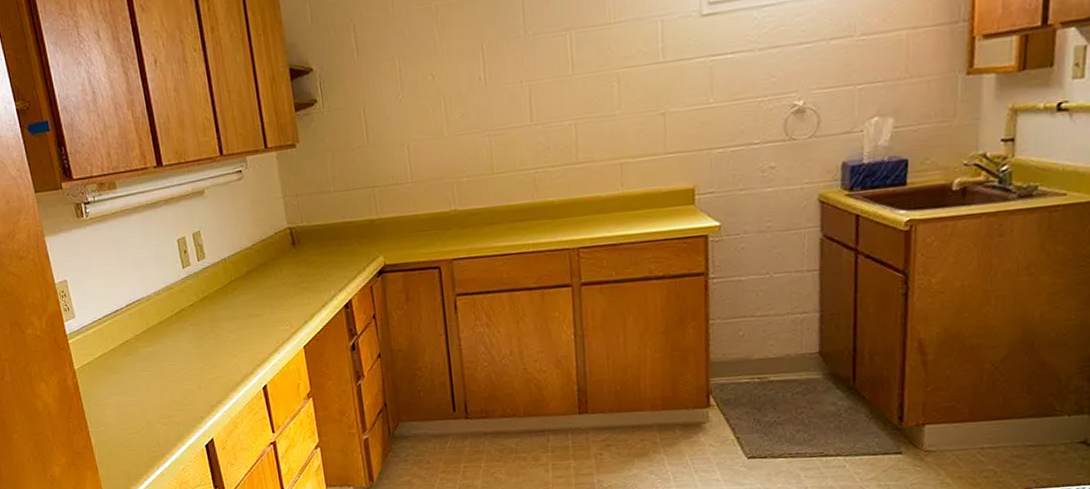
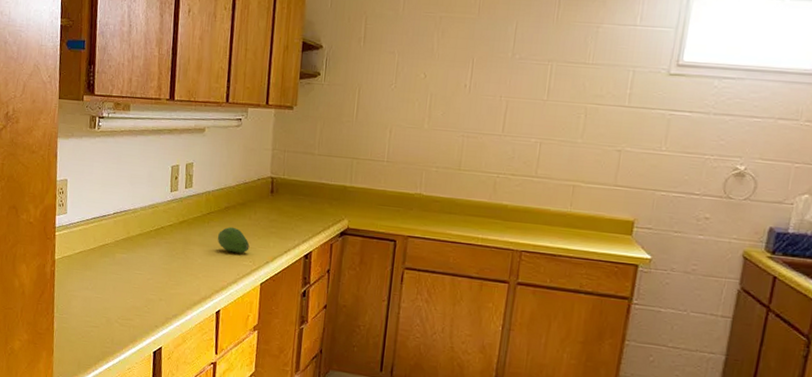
fruit: none [245,291,283,320] -> present [217,226,250,253]

